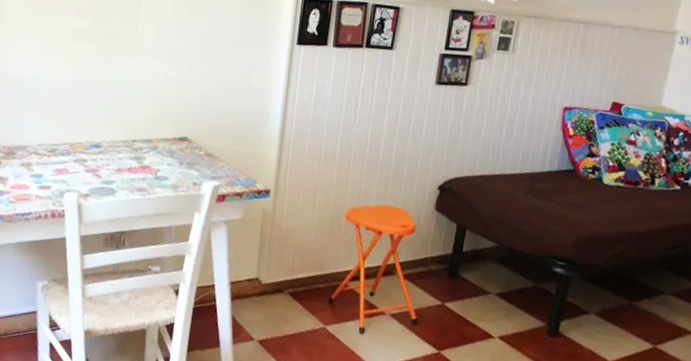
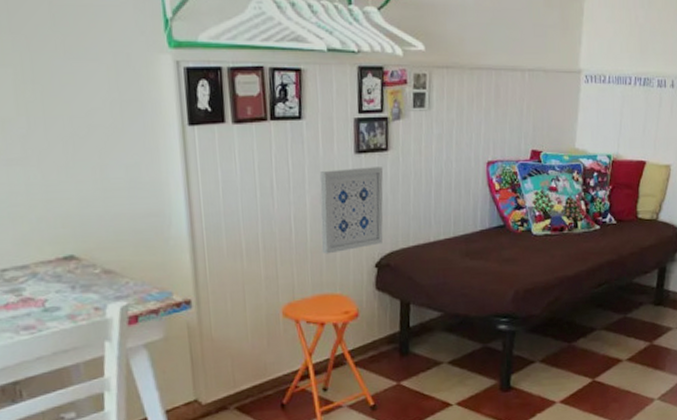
wall art: none [390,96,460,171] -> present [320,167,384,254]

